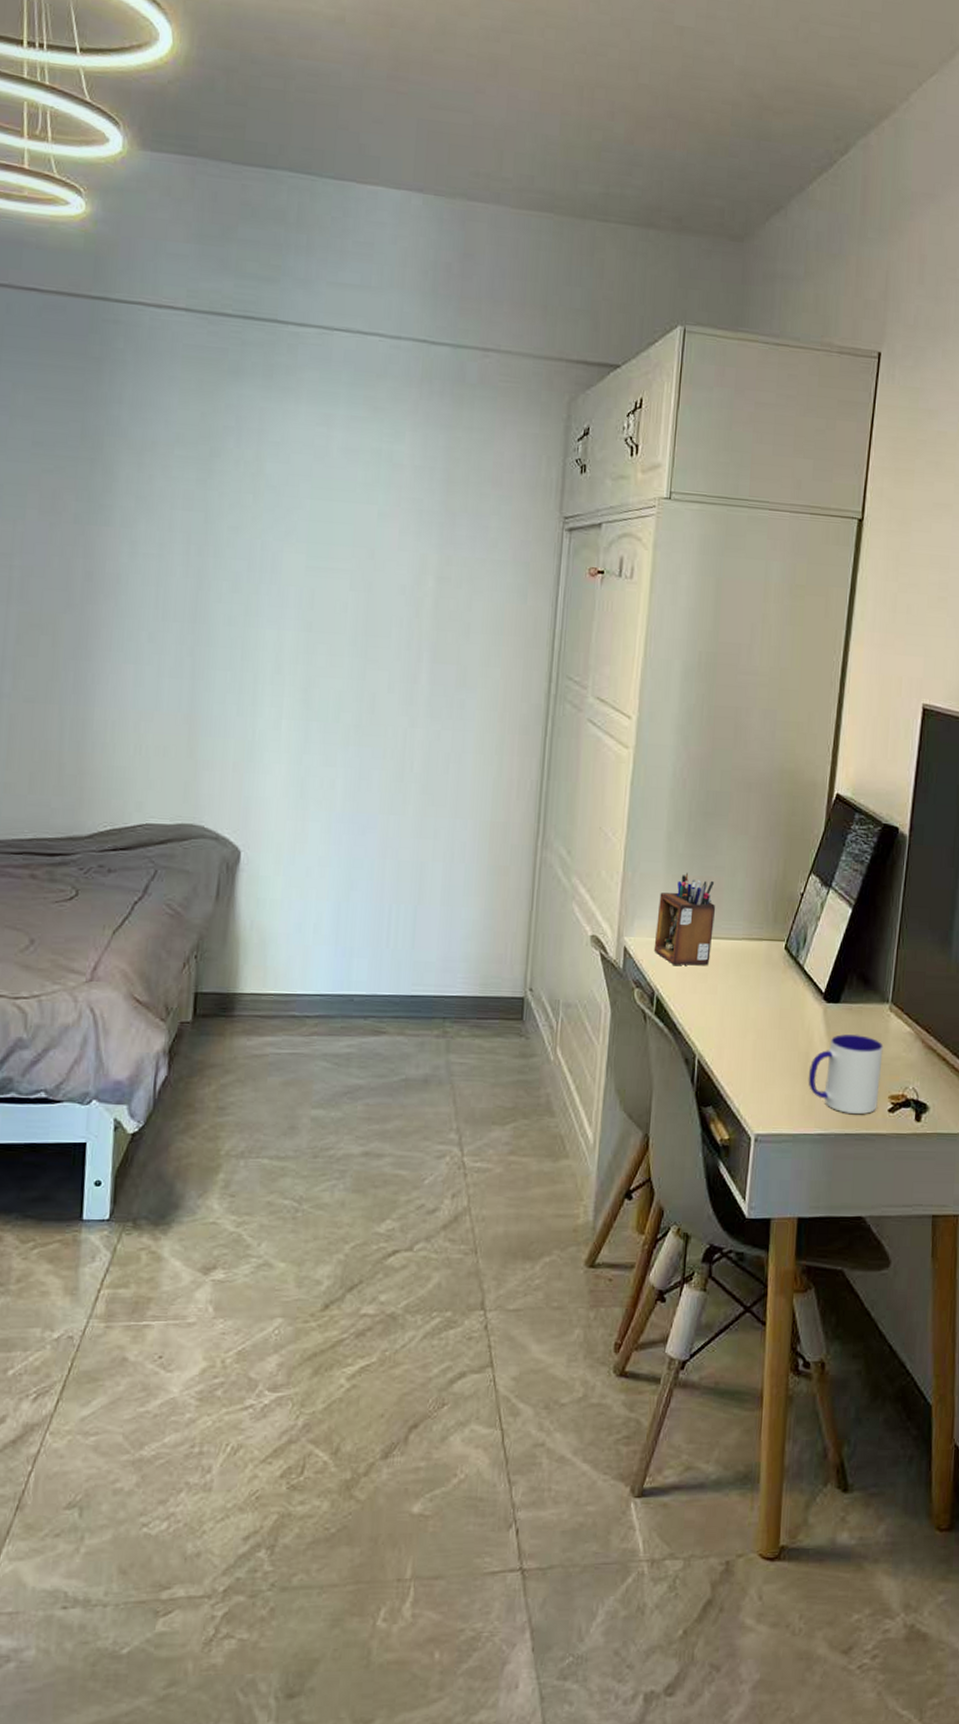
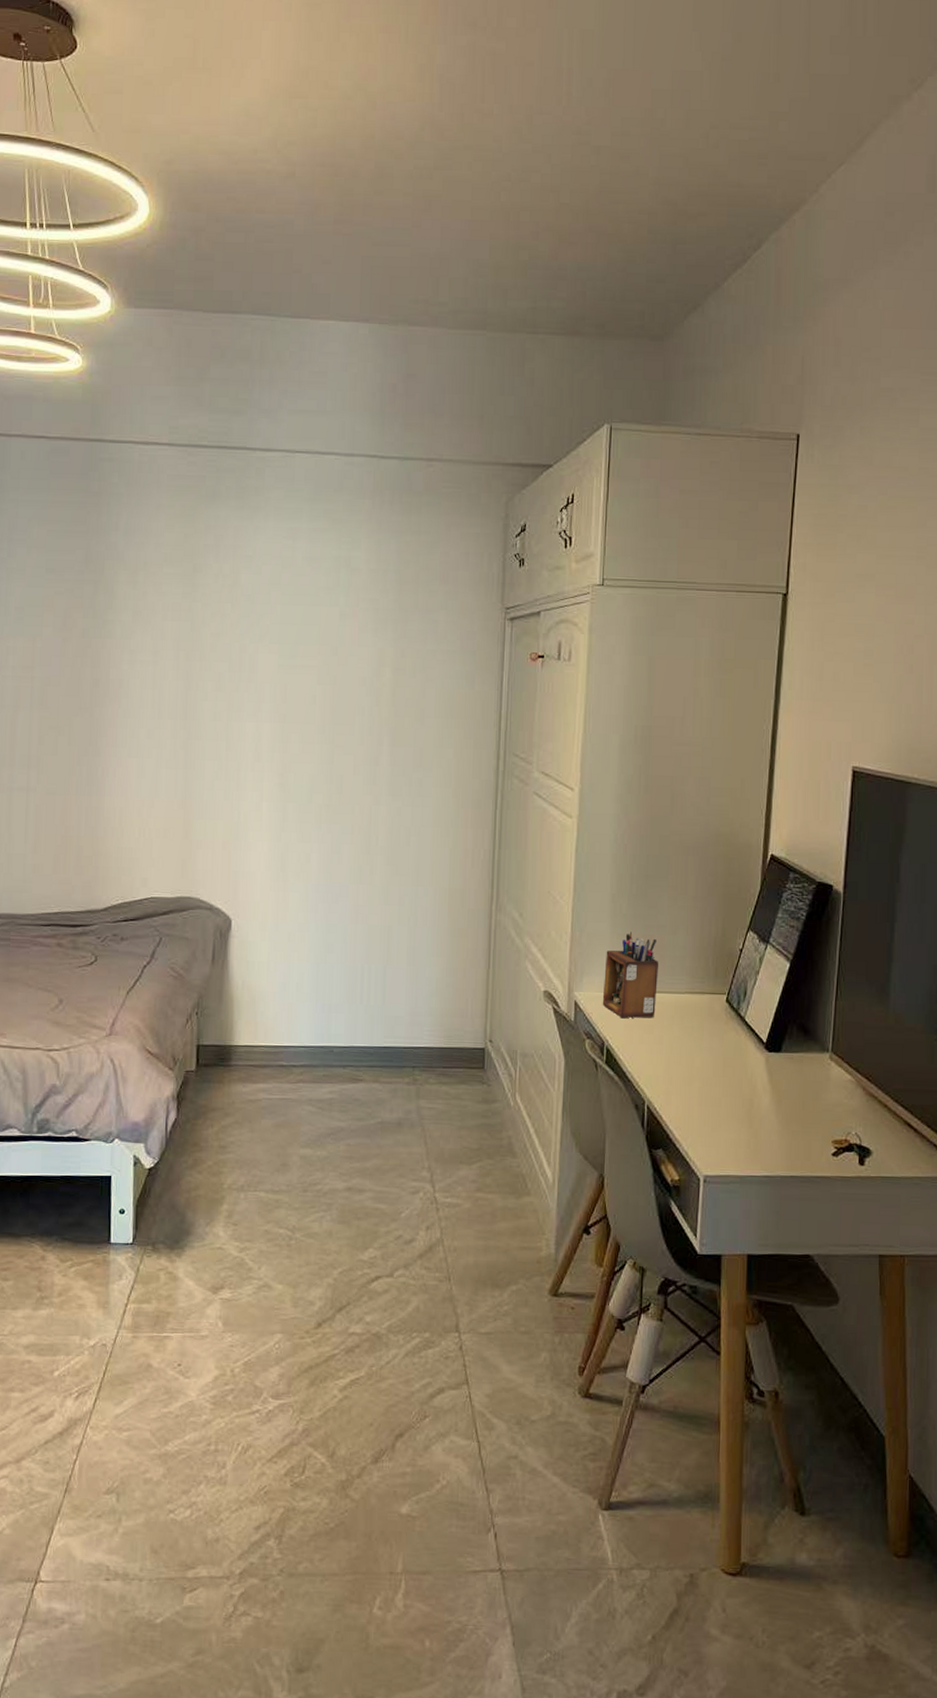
mug: present [808,1034,883,1114] -> none [753,1081,825,1157]

